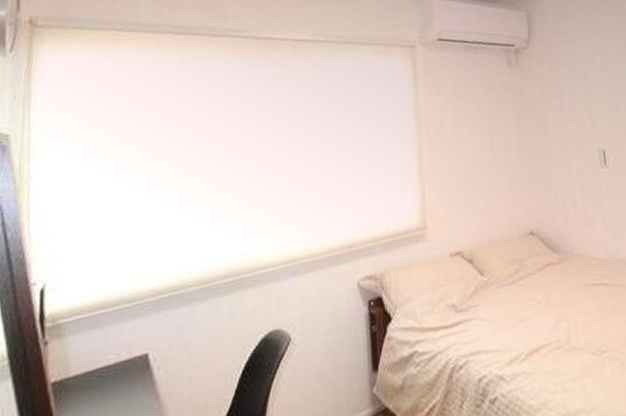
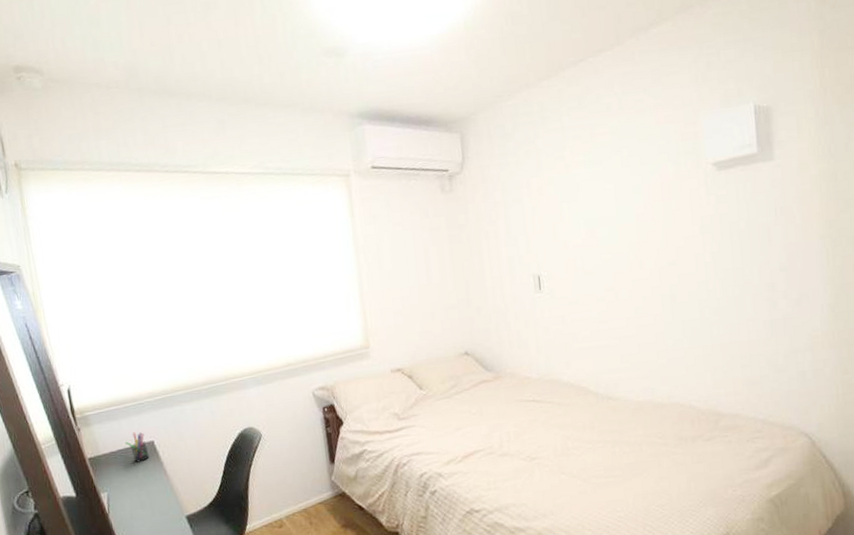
pen holder: none [107,343,139,385] -> present [124,432,150,463]

